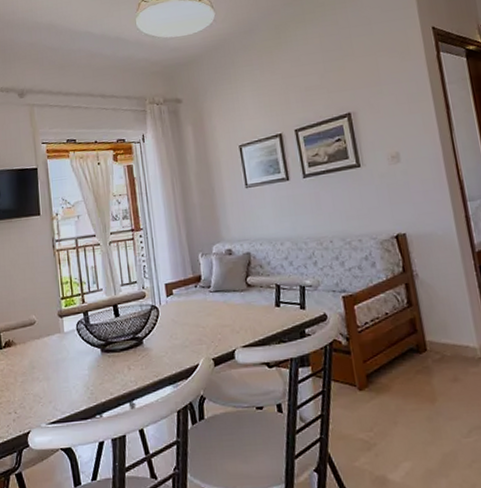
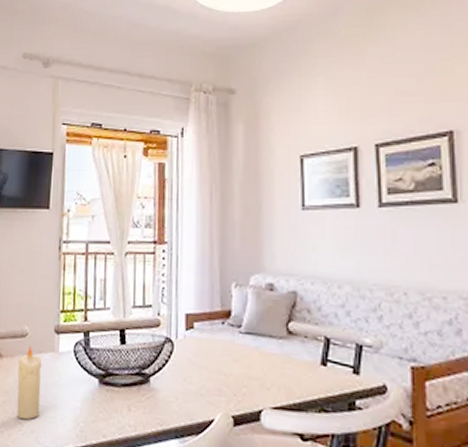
candle: none [30,331,55,394] -> present [16,346,43,420]

